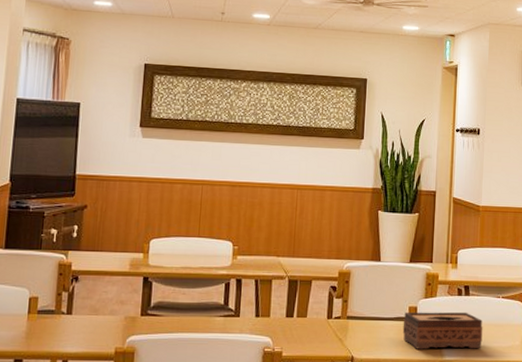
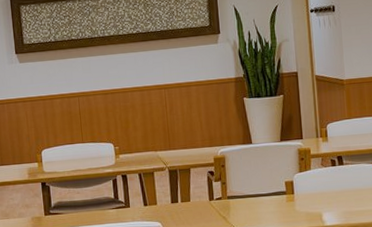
tissue box: present [402,312,483,349] -> none [281,180,362,219]

